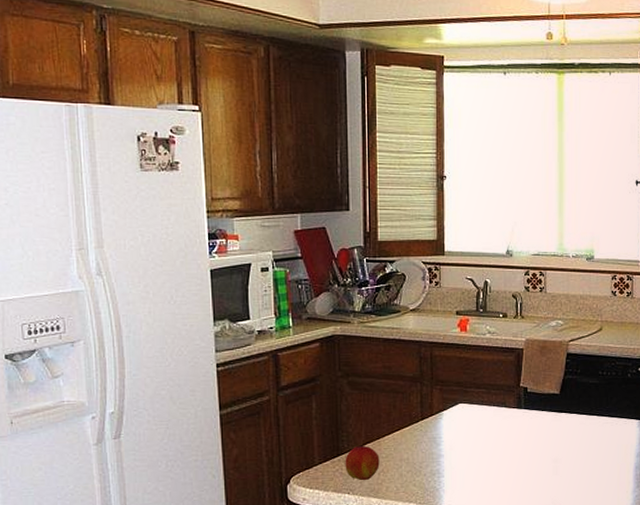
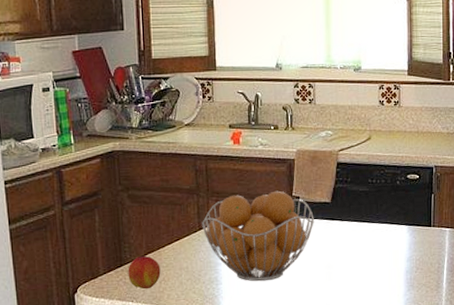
fruit basket: none [425,380,542,475] -> present [202,190,314,282]

